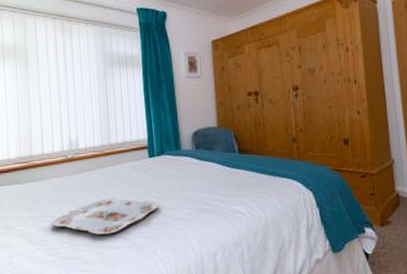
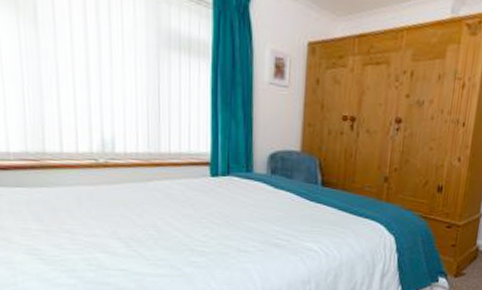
serving tray: present [51,197,159,235] -> none [73,218,218,260]

